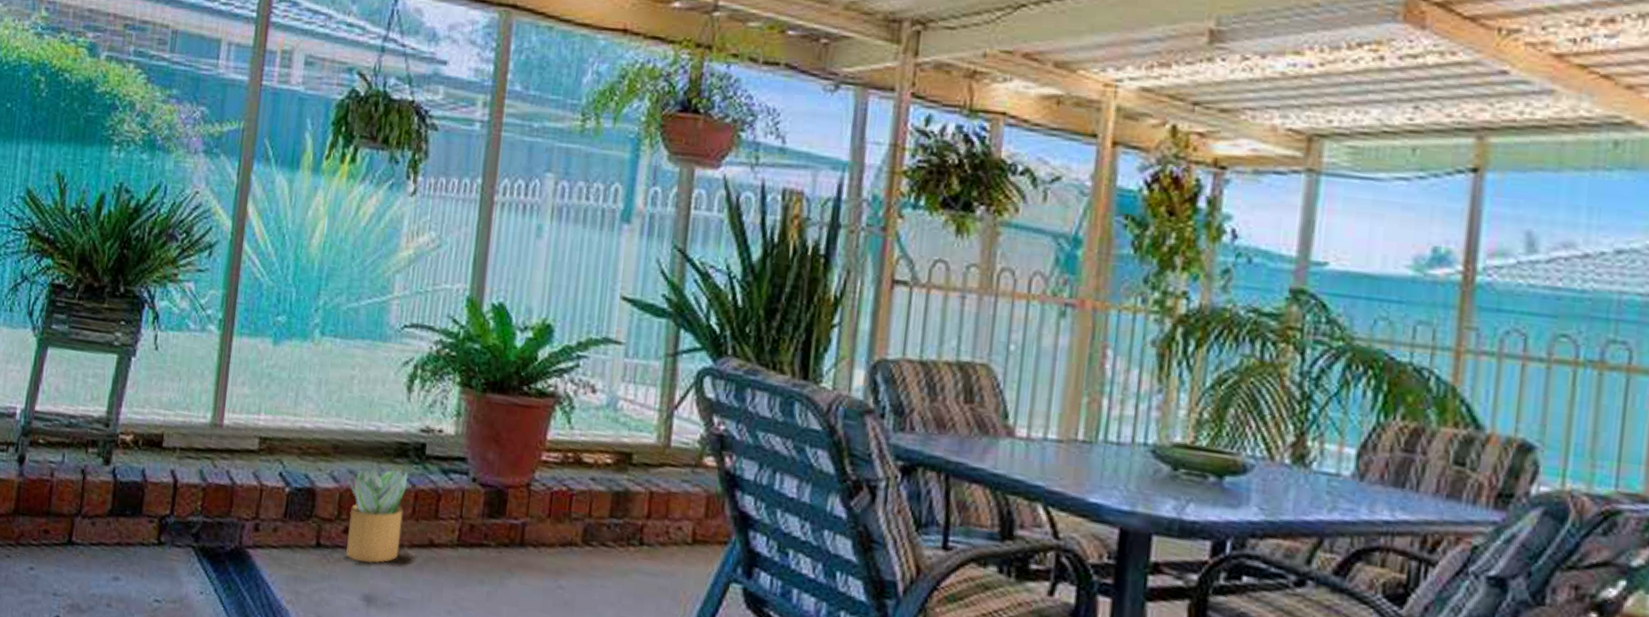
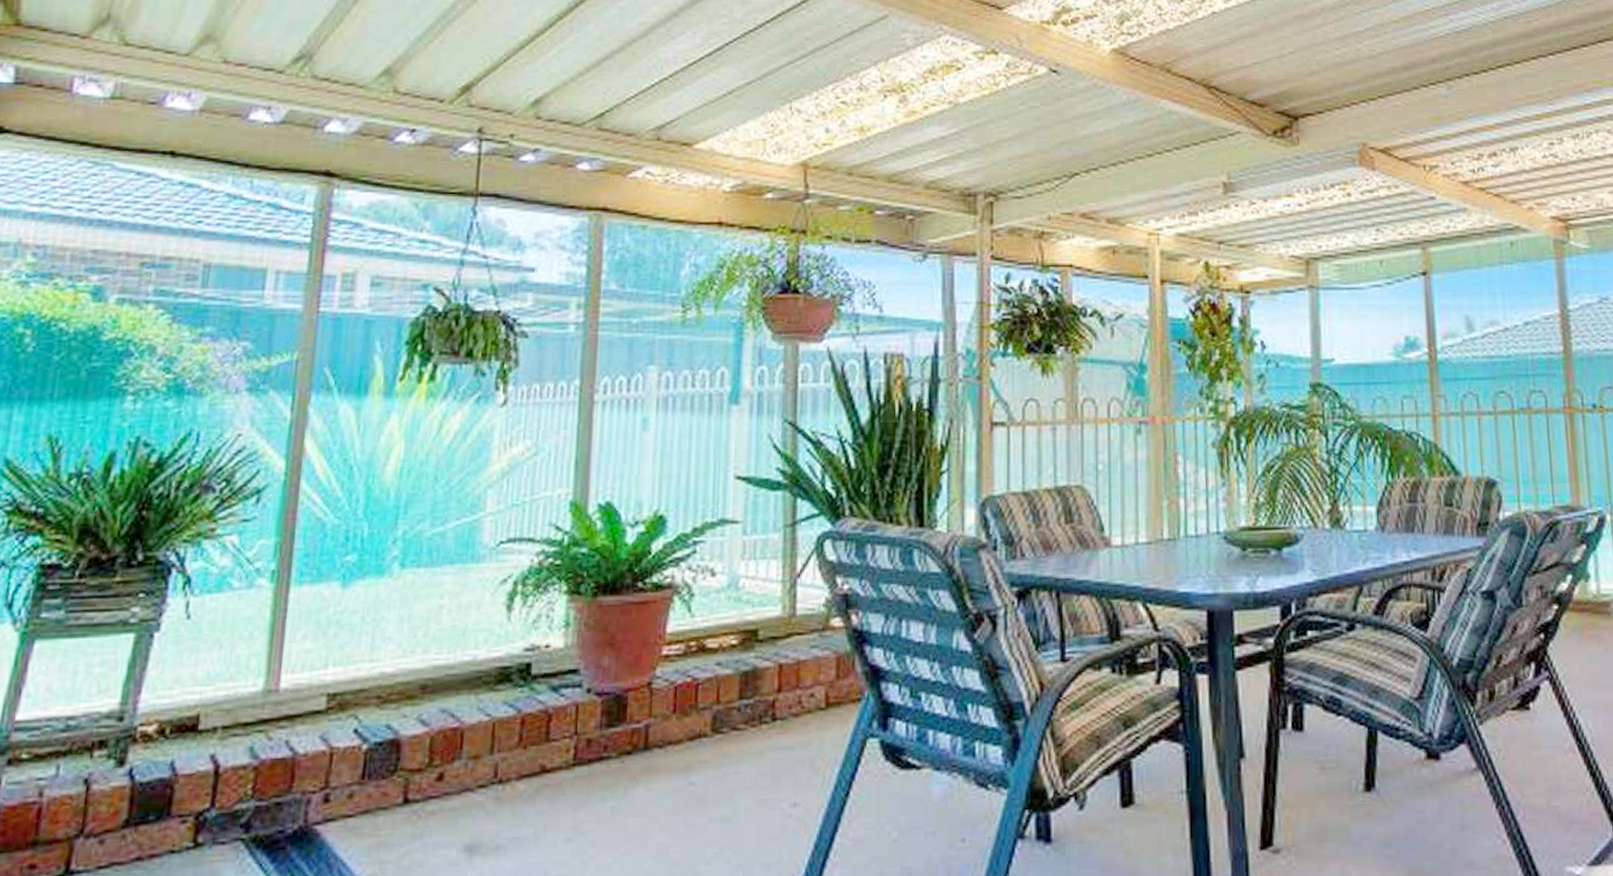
potted plant: present [345,468,408,563] -> none [437,696,511,810]

